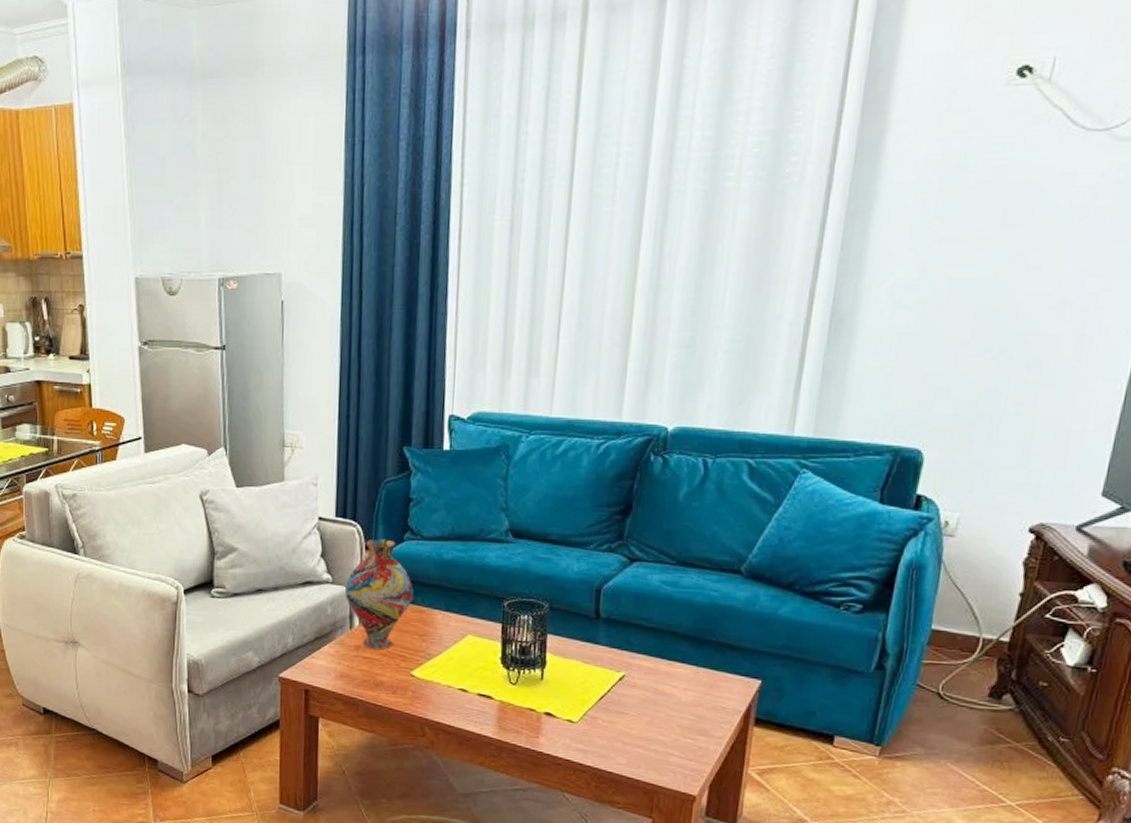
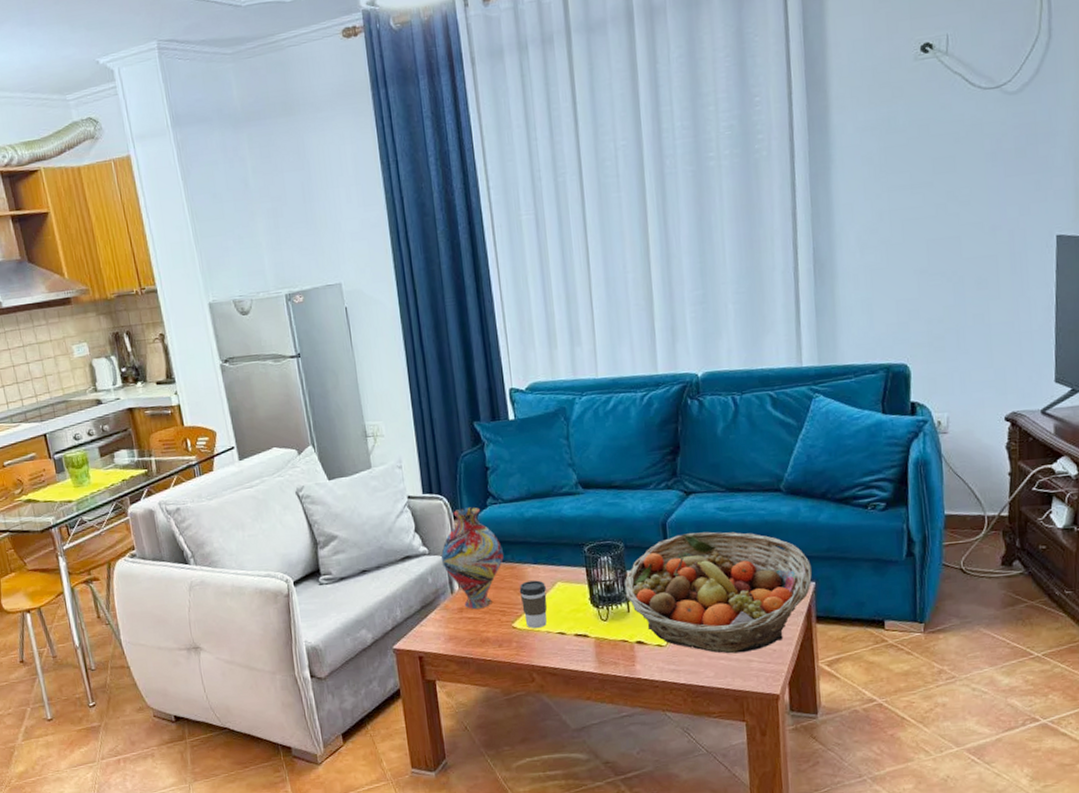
coffee cup: none [424,628,455,680] -> present [519,580,547,628]
fruit basket: none [541,604,760,745] -> present [624,531,812,654]

